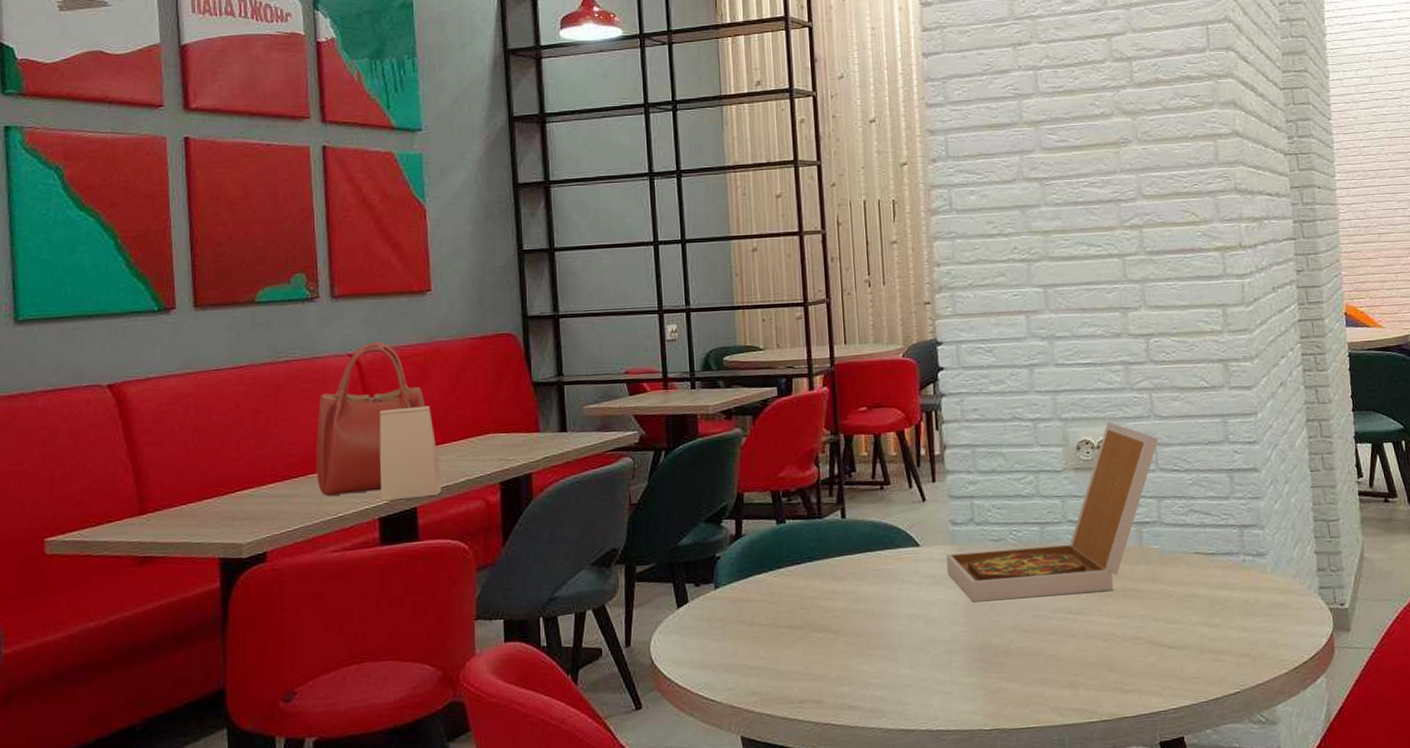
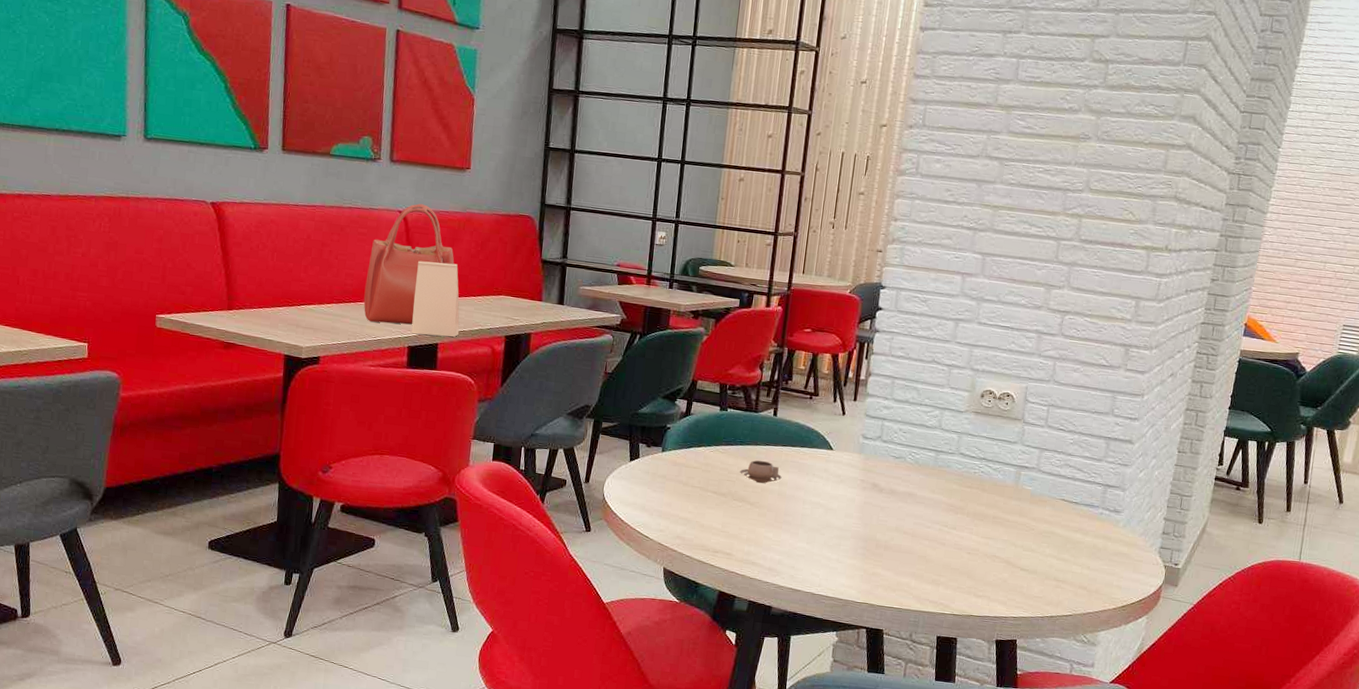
cup: none [812,575,866,604] -> present [739,460,782,483]
pizza box: present [945,422,1159,603] -> none [851,379,1053,515]

